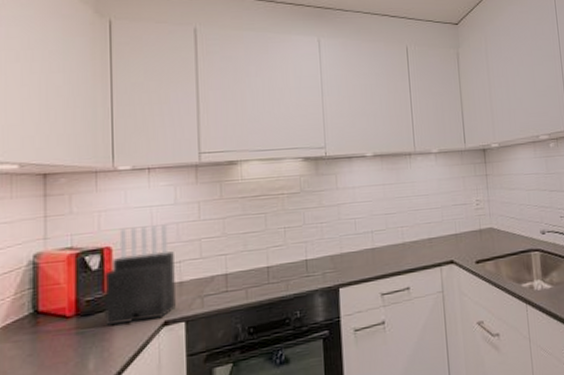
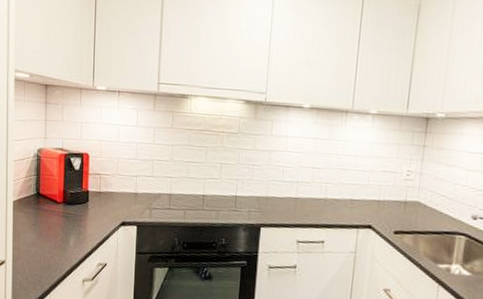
knife block: present [103,224,176,327] -> none [81,139,133,219]

